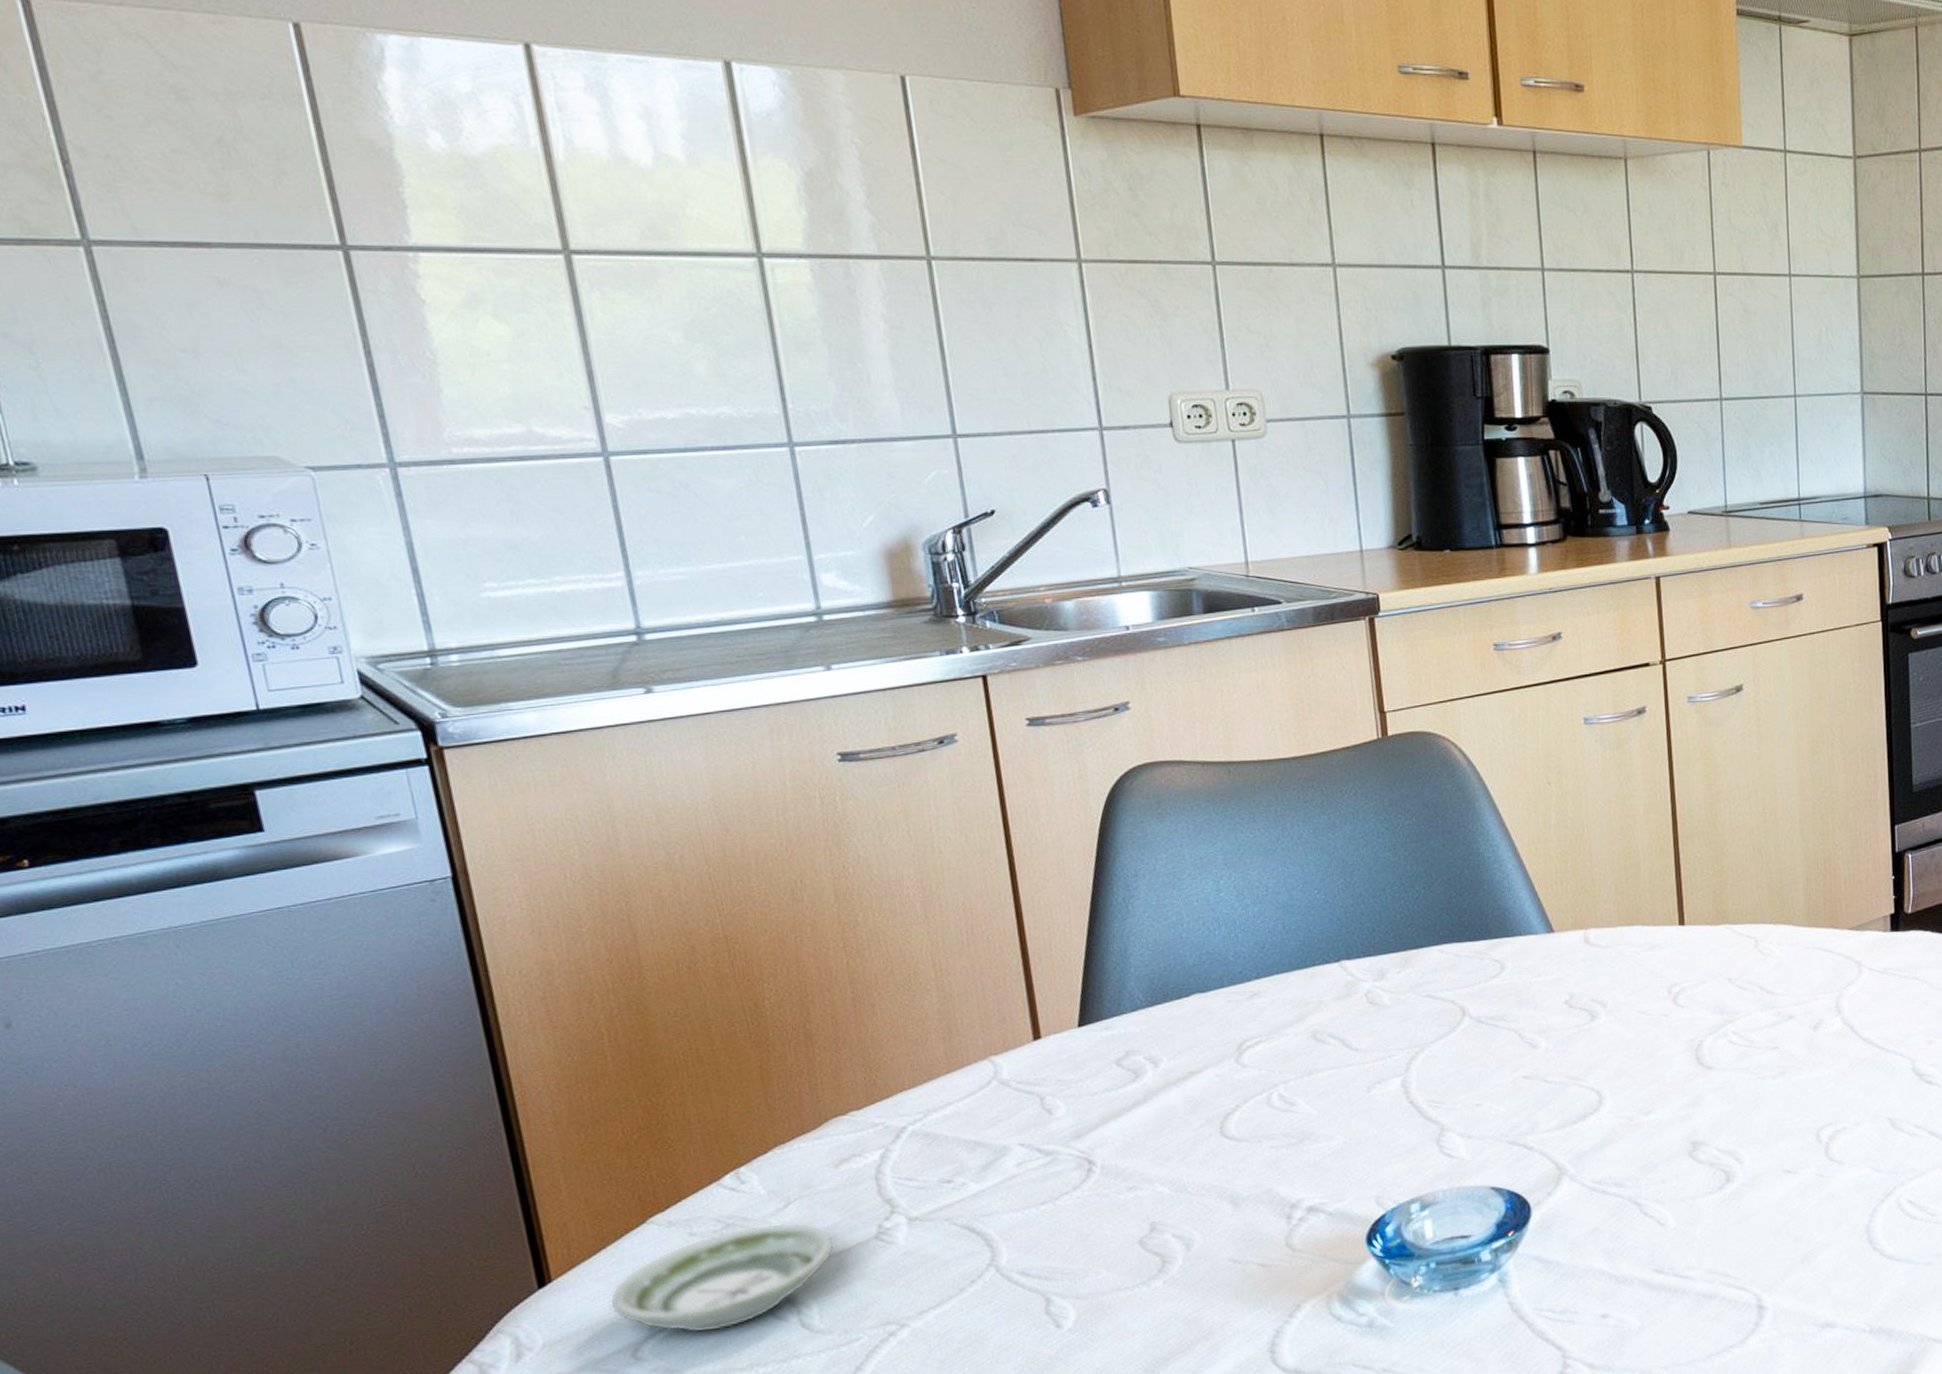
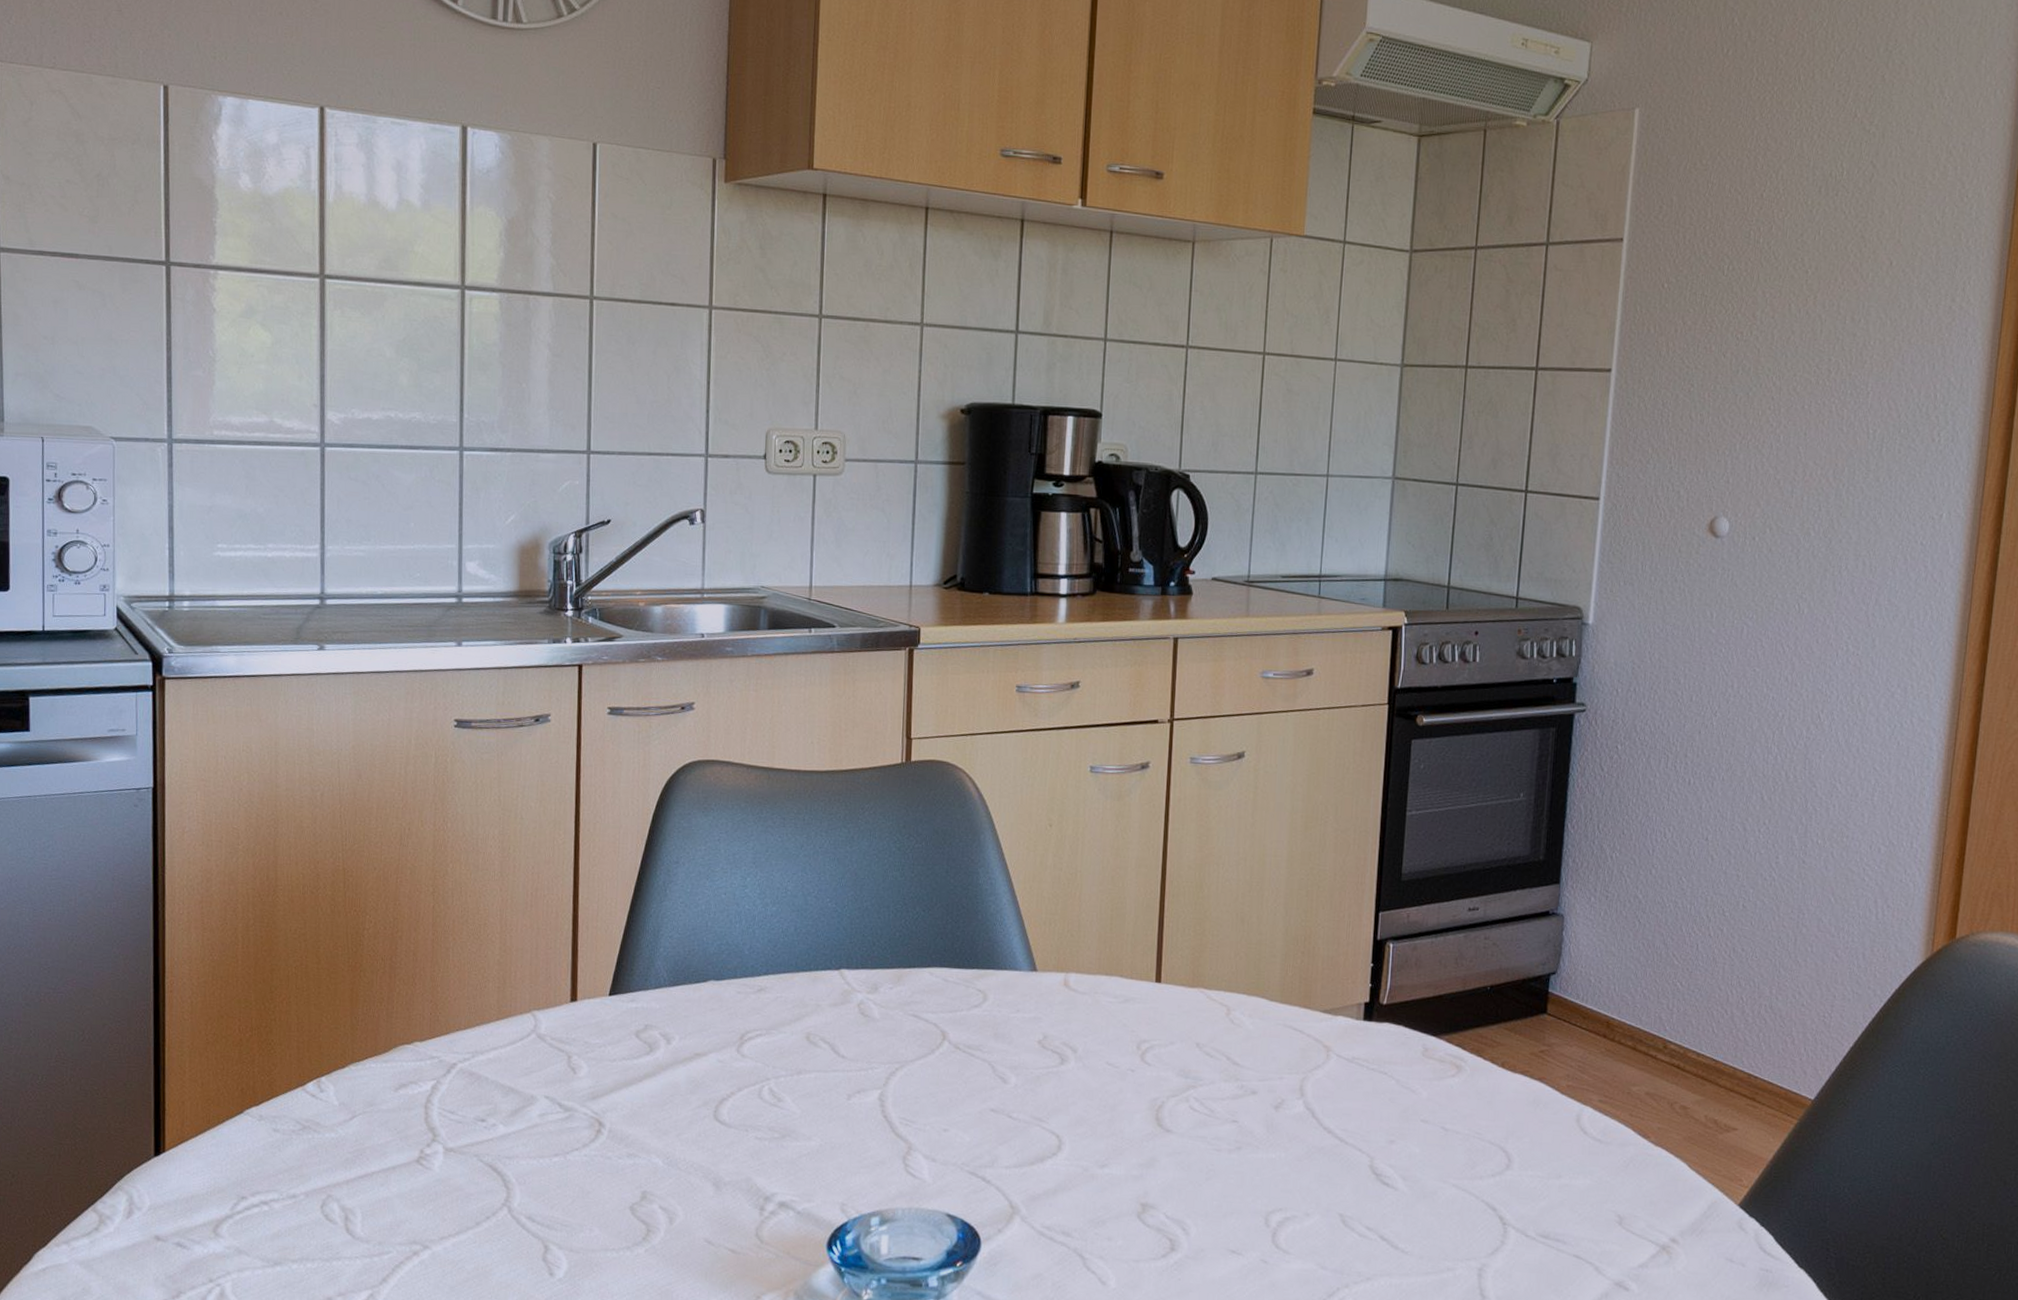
saucer: present [610,1223,834,1333] -> none [205,1132,383,1222]

